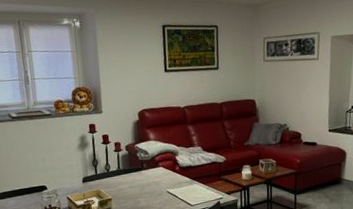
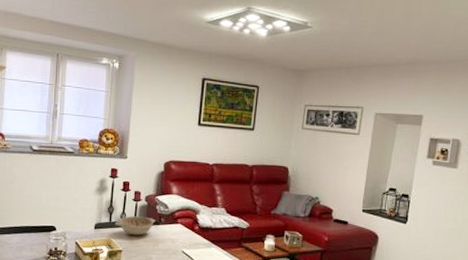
decorative bowl: none [101,165,139,184] -> present [115,216,156,236]

